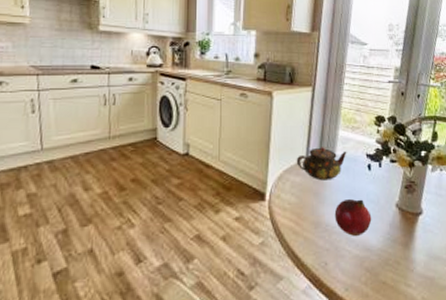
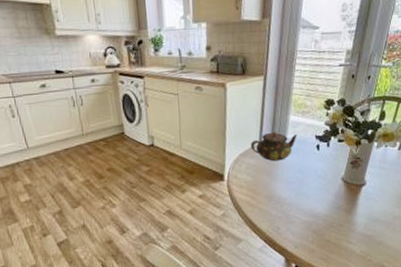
fruit: present [334,199,372,236] -> none [285,175,319,206]

